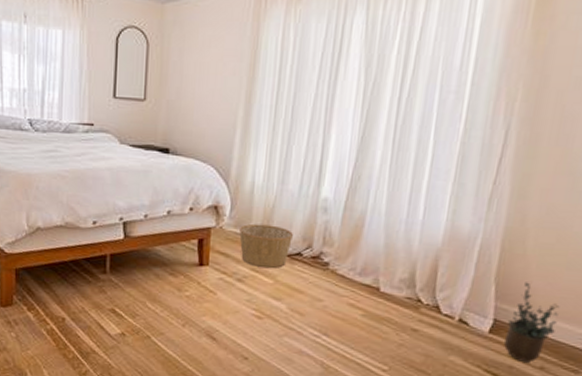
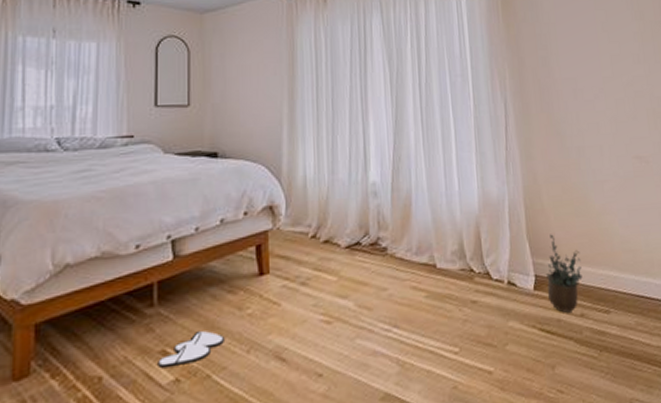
slippers: none [108,300,164,324] -> present [158,330,224,369]
basket: present [239,223,293,269] -> none [297,217,350,266]

